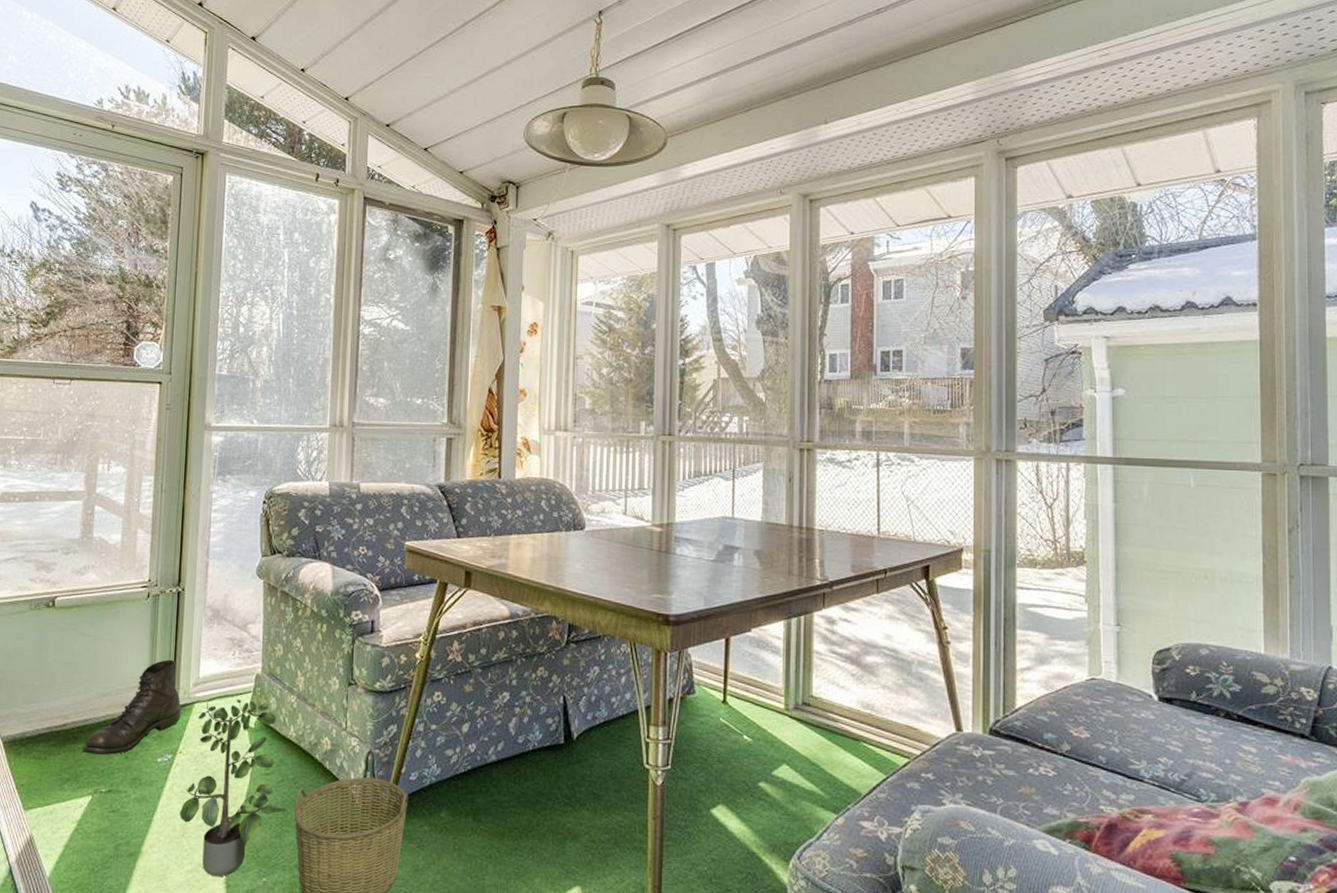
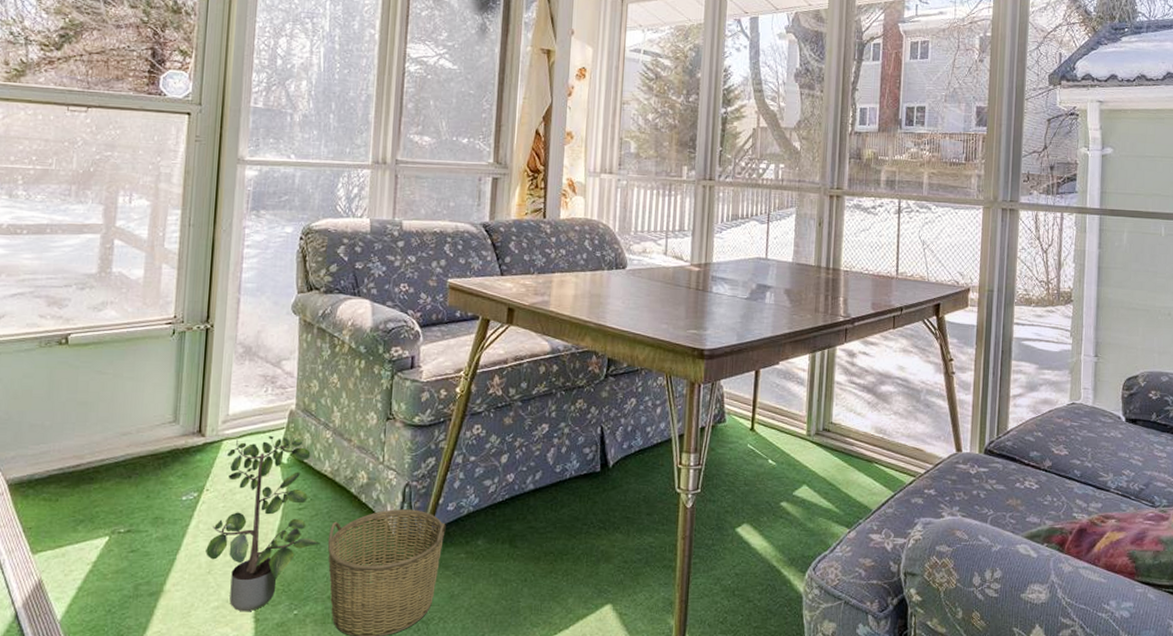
boot: present [82,659,182,755] -> none [98,397,209,495]

